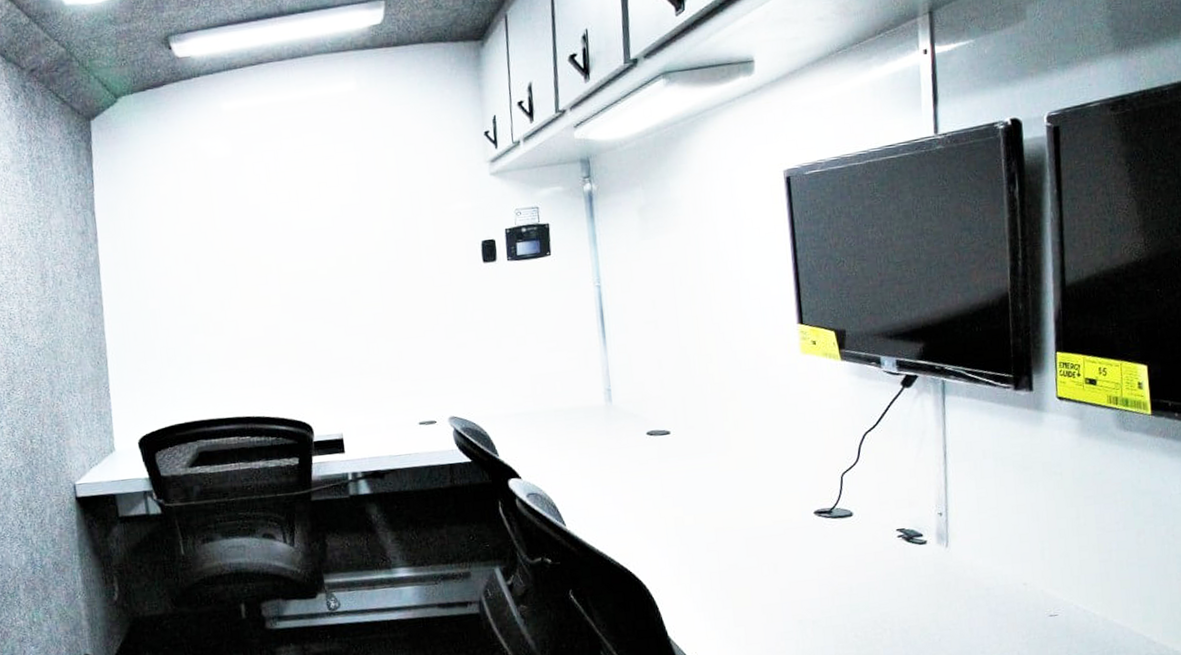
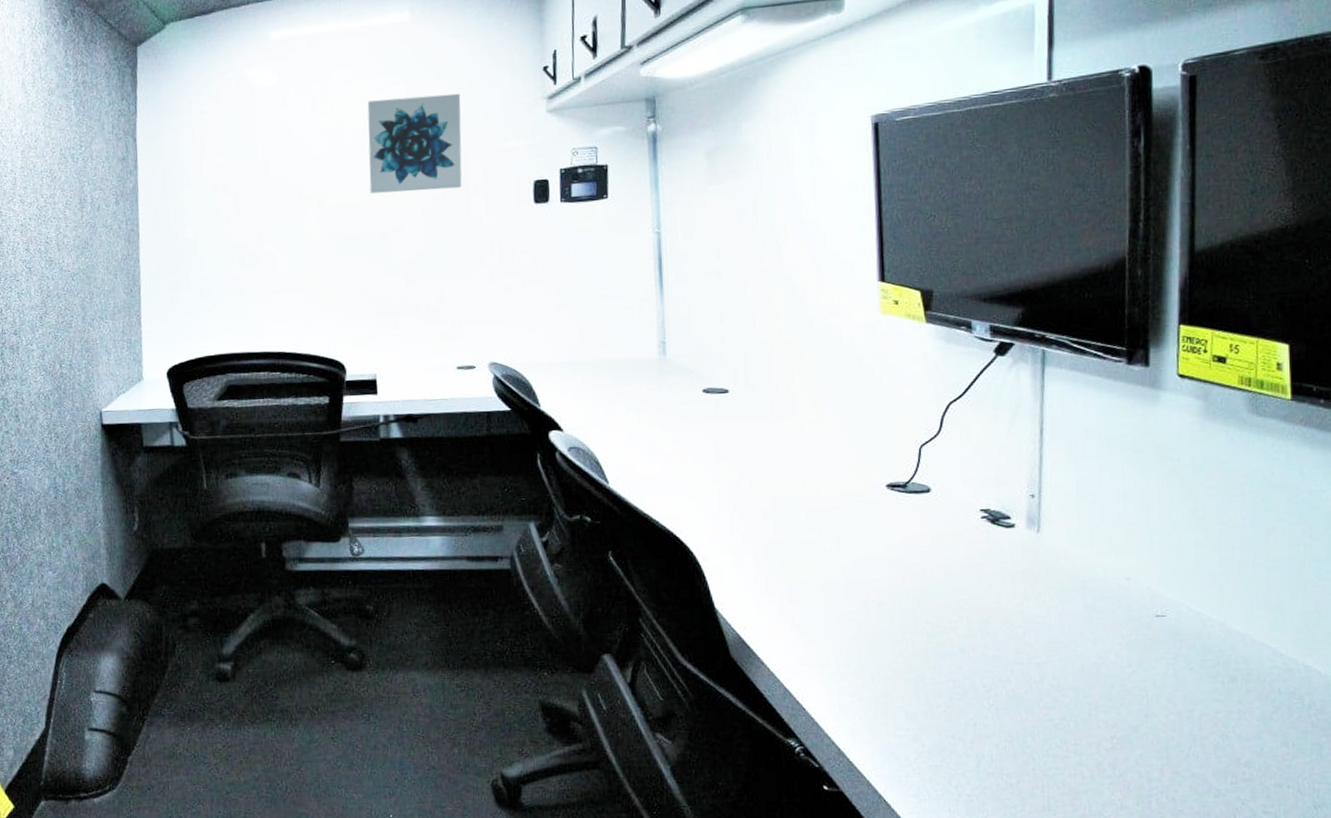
wall art: none [319,159,414,259] -> present [367,93,462,194]

